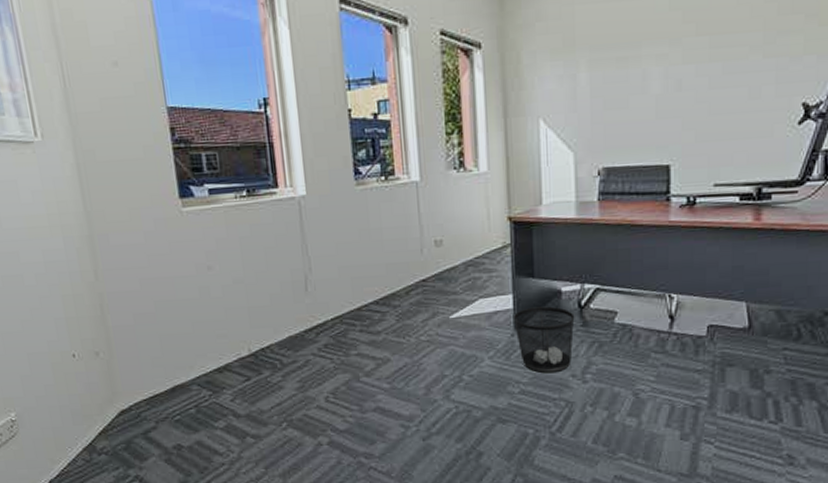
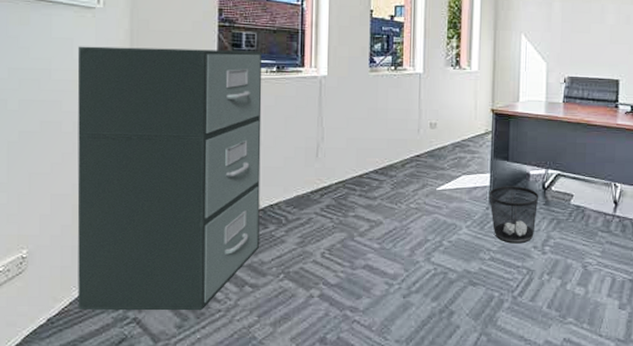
filing cabinet: none [23,174,255,470] -> present [77,46,262,310]

